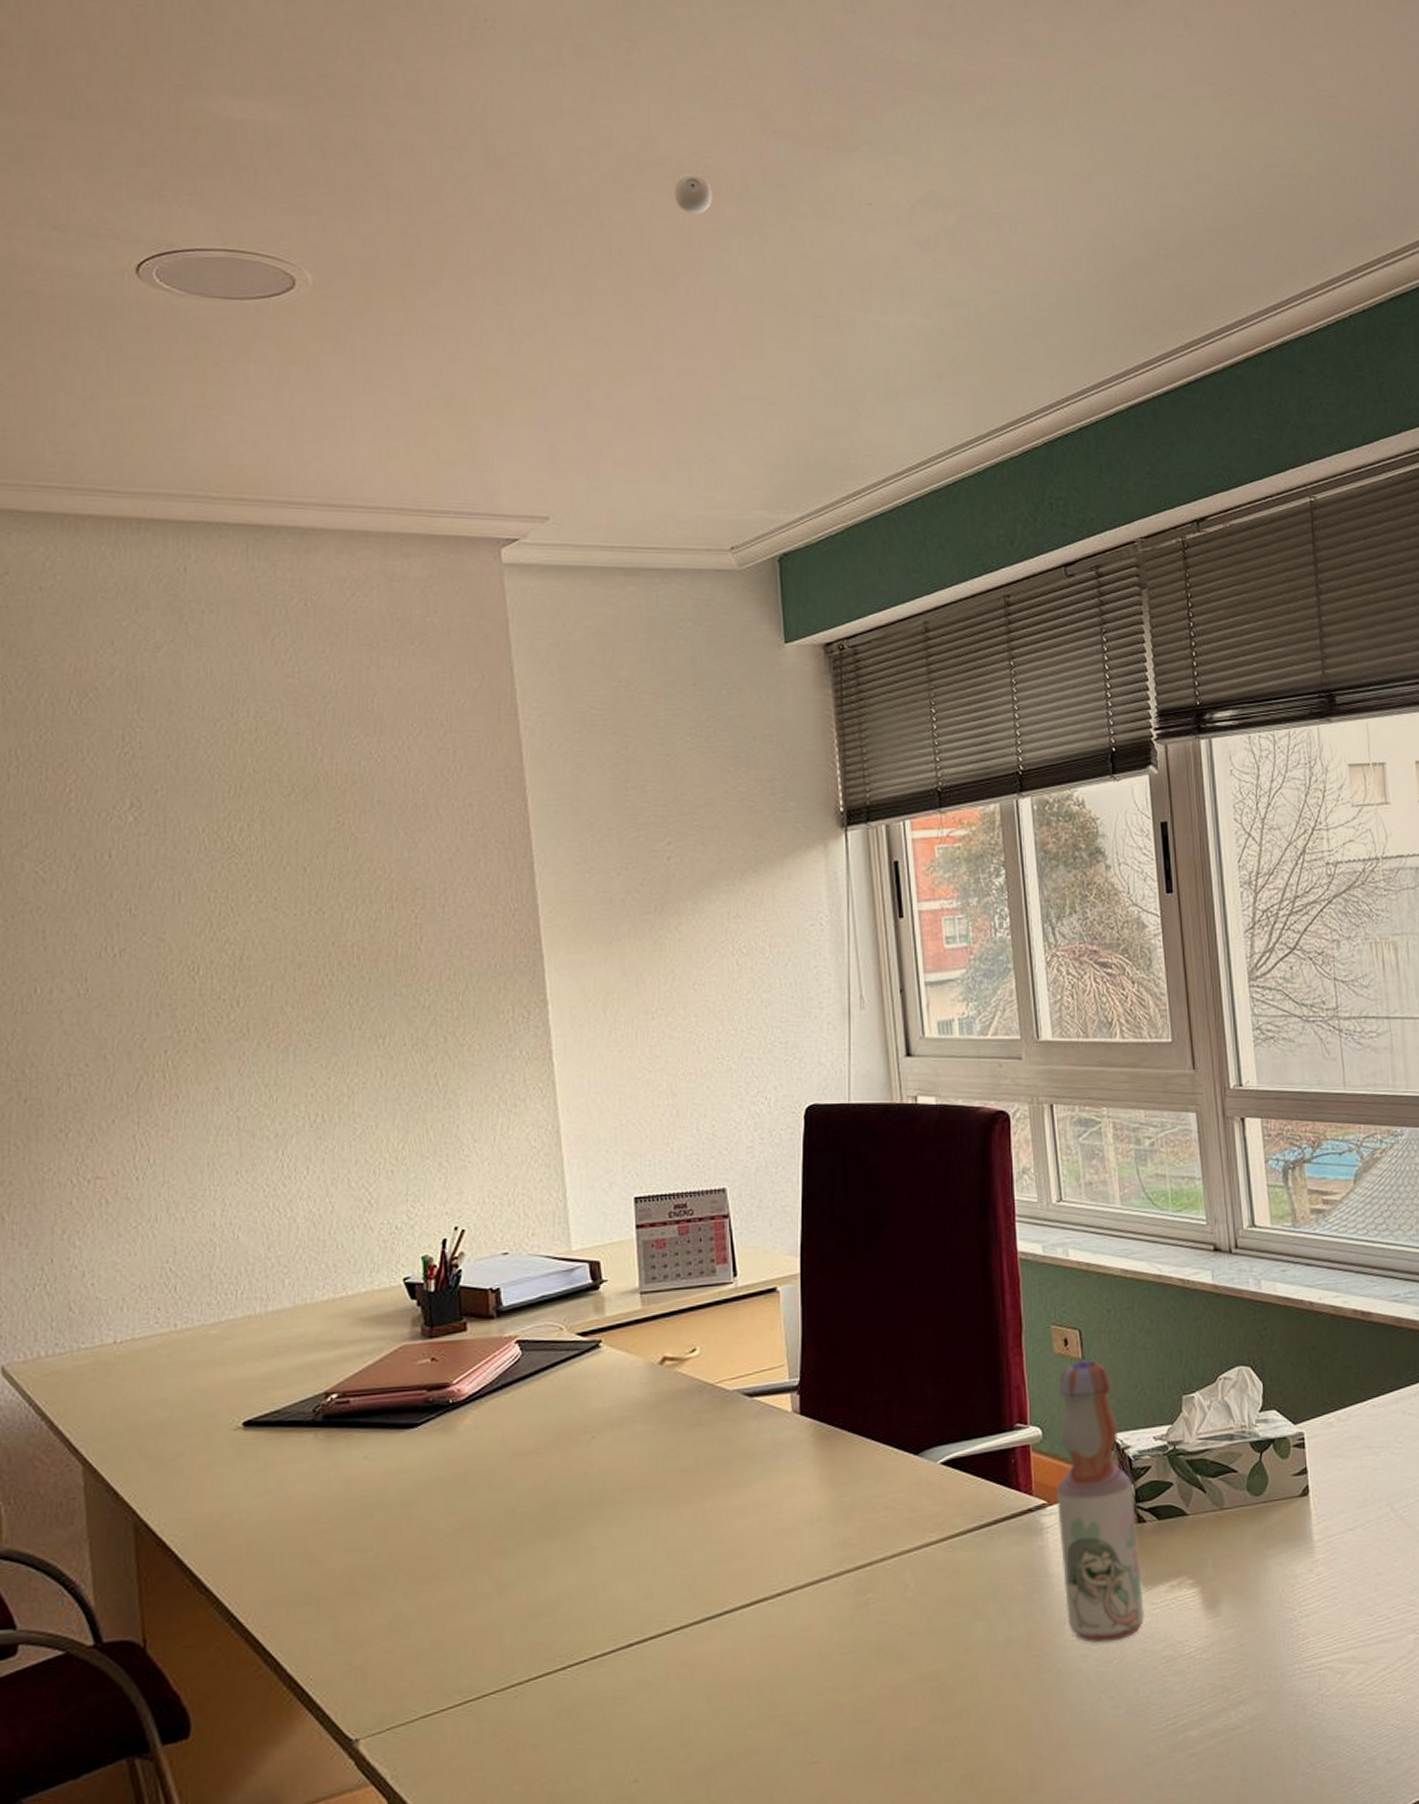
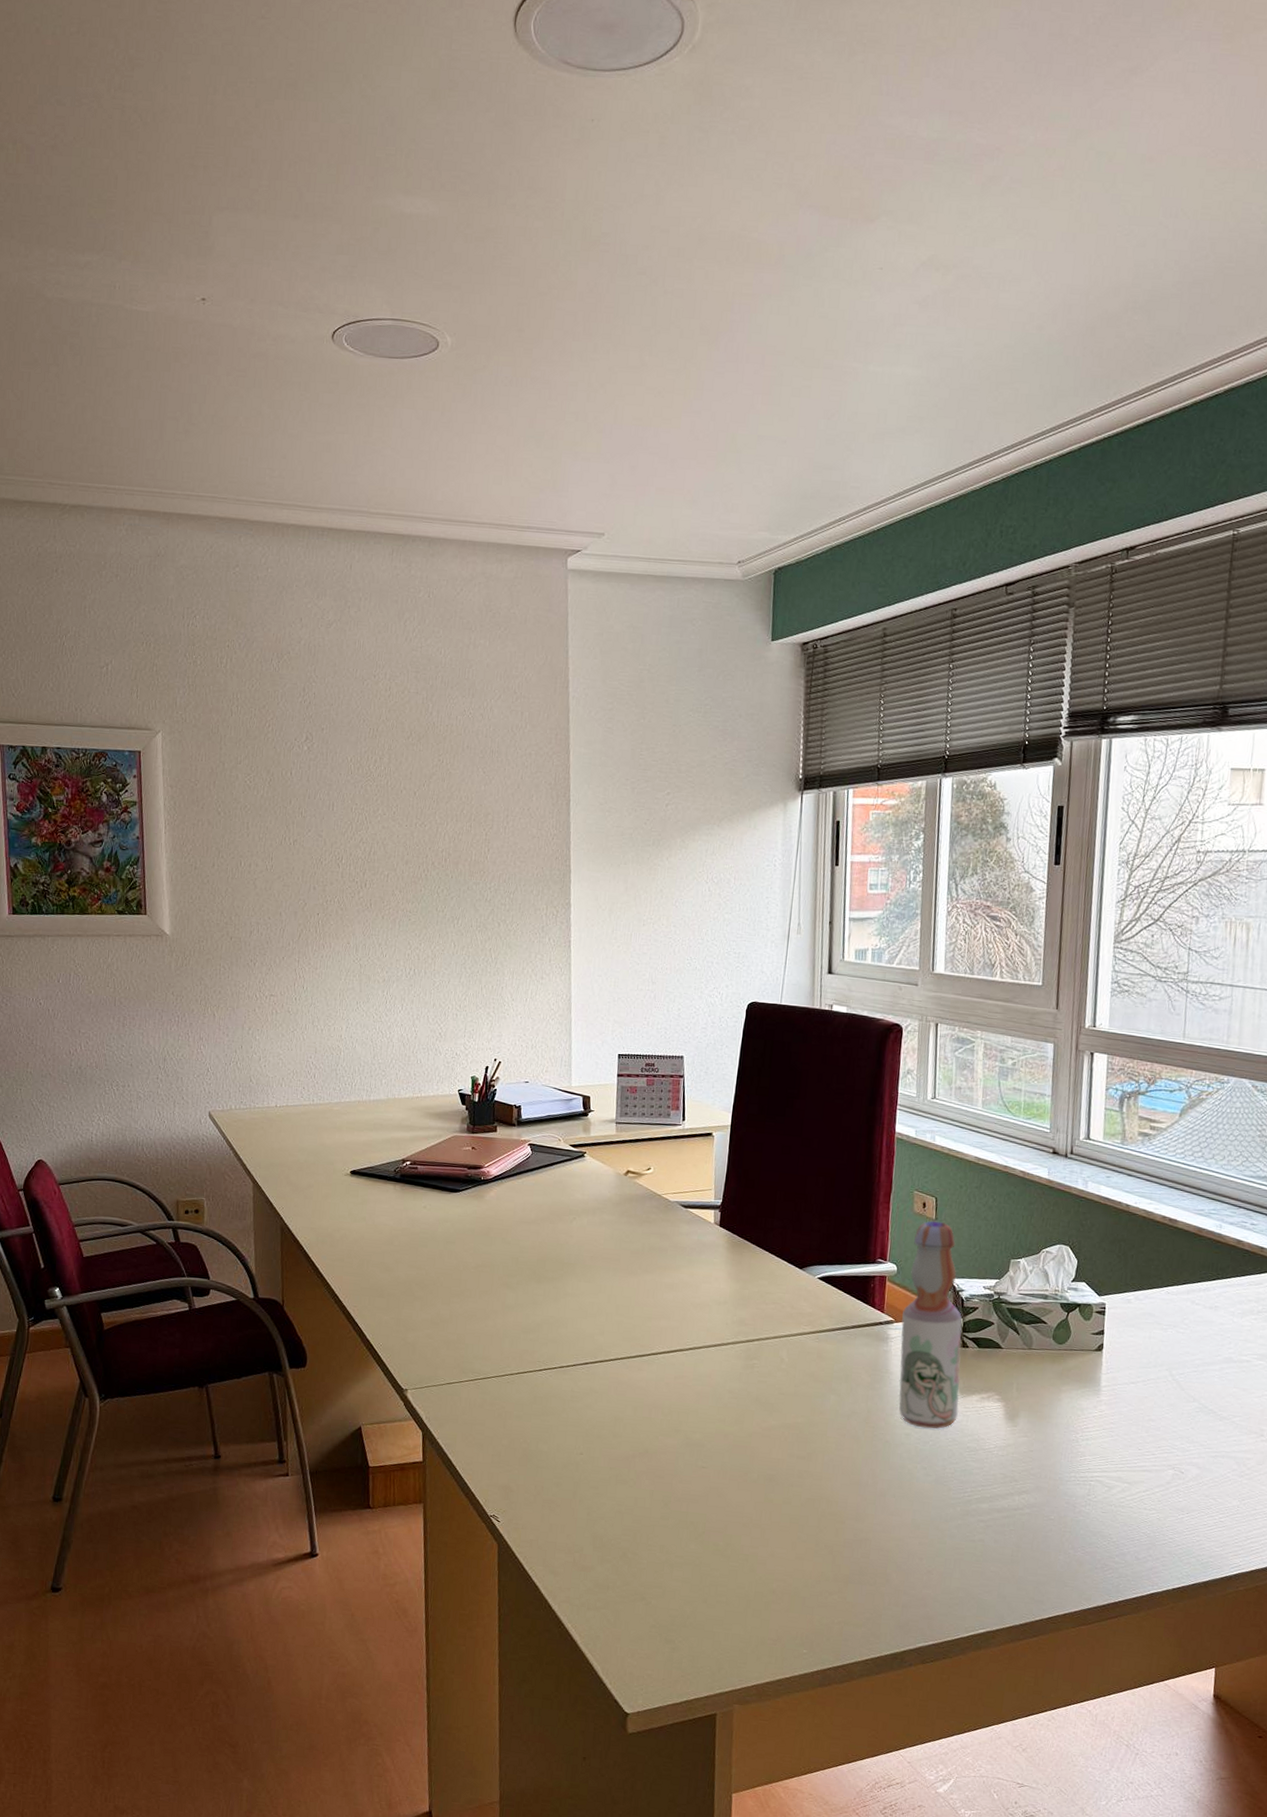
eyeball: present [674,173,713,214] -> none [724,245,755,281]

